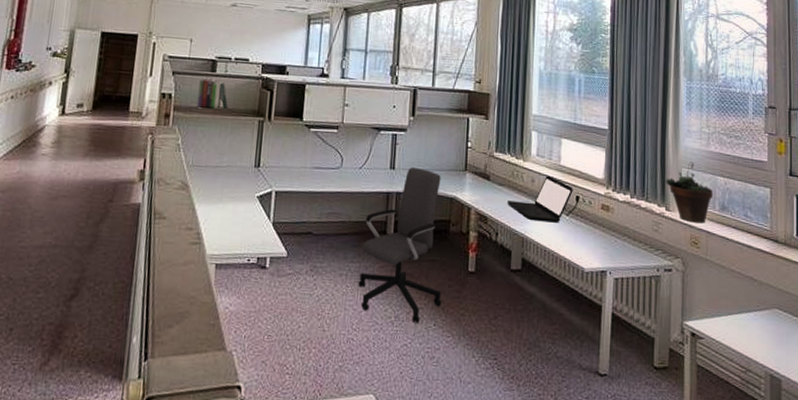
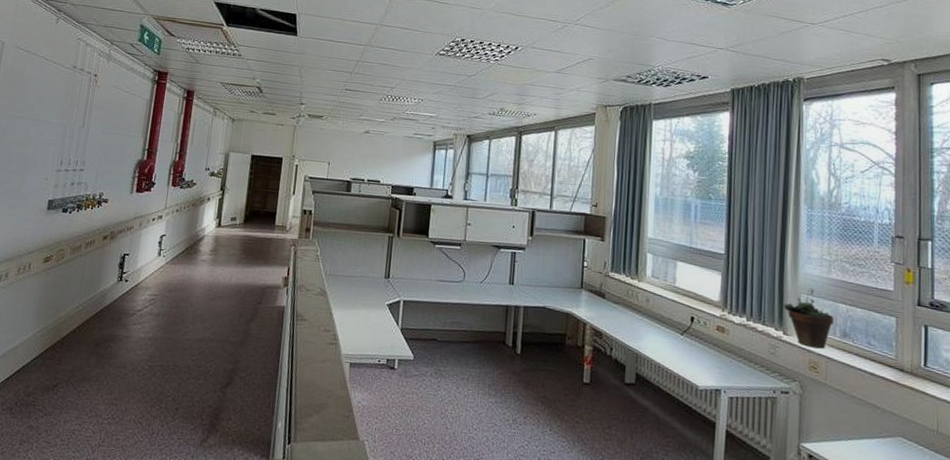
books: present [197,78,228,109] -> none [334,197,361,226]
office chair: present [358,166,442,324] -> none [478,283,558,428]
laptop: present [507,176,573,223] -> none [621,296,688,342]

